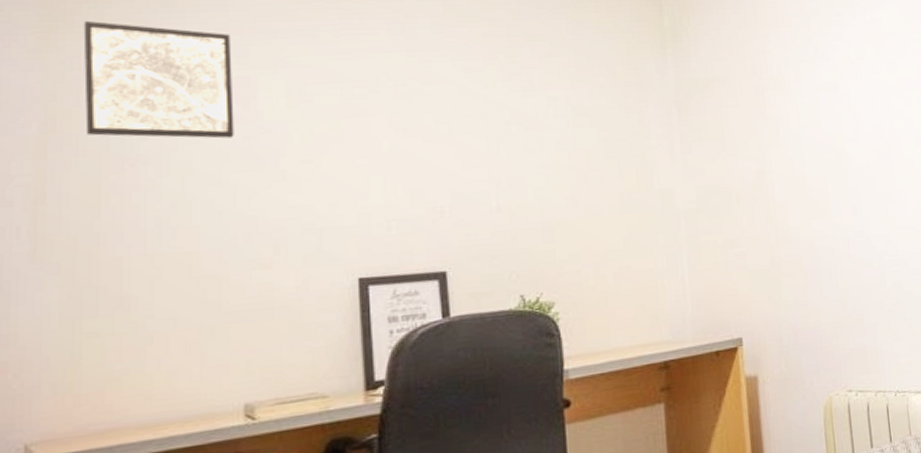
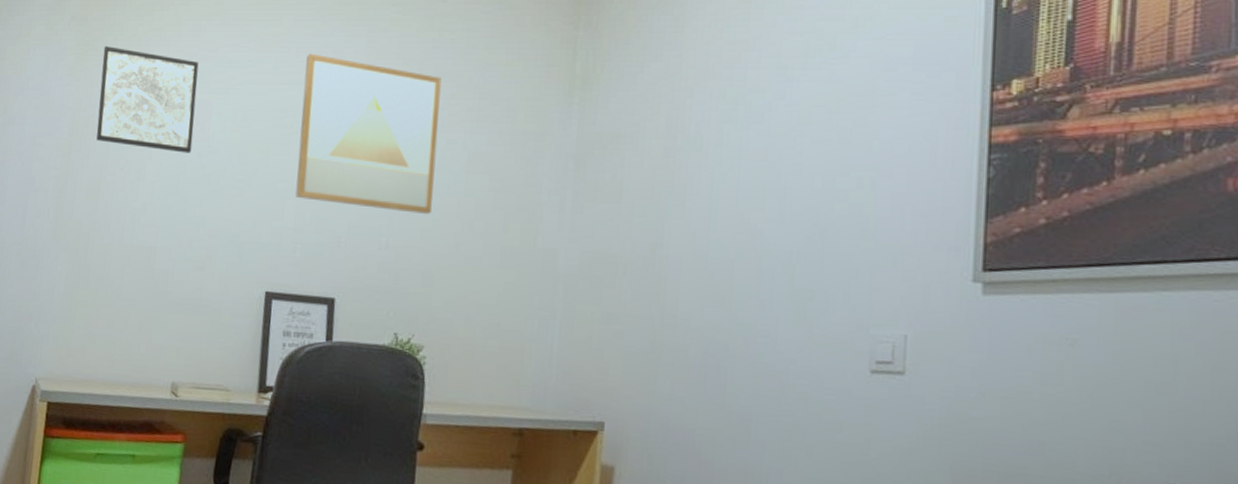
wall art: none [374,19,543,173] -> present [295,53,442,214]

